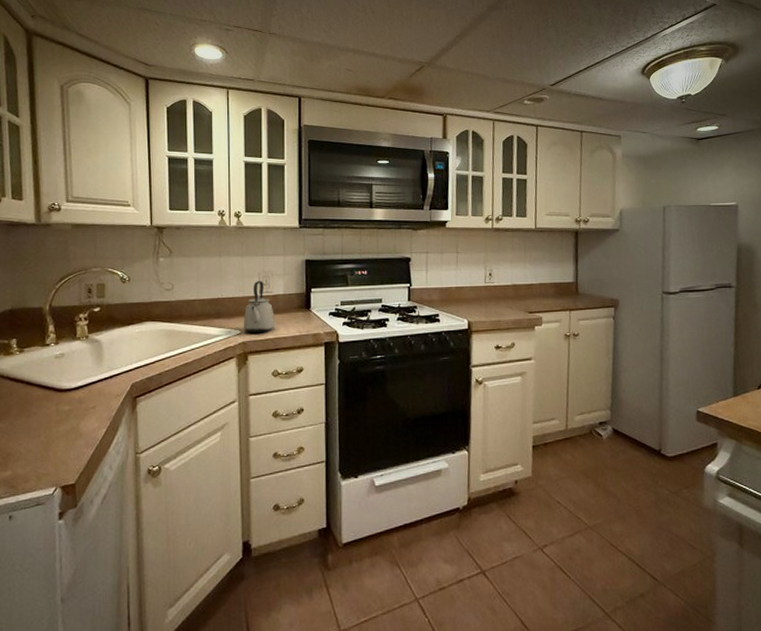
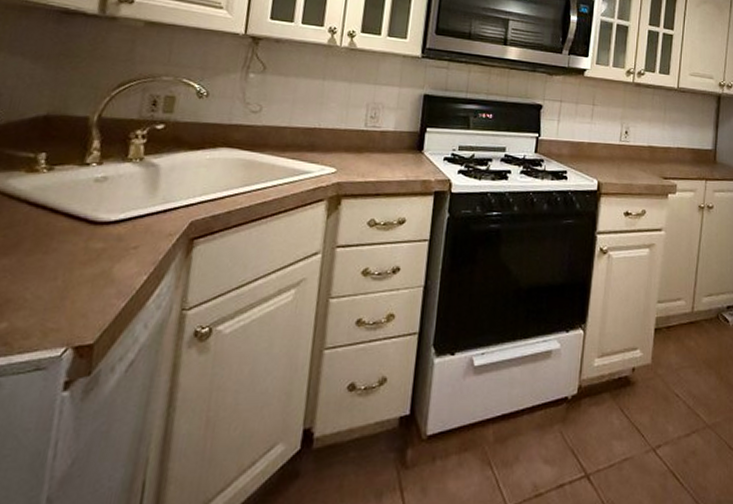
kettle: present [243,281,274,333] -> none [340,113,380,174]

